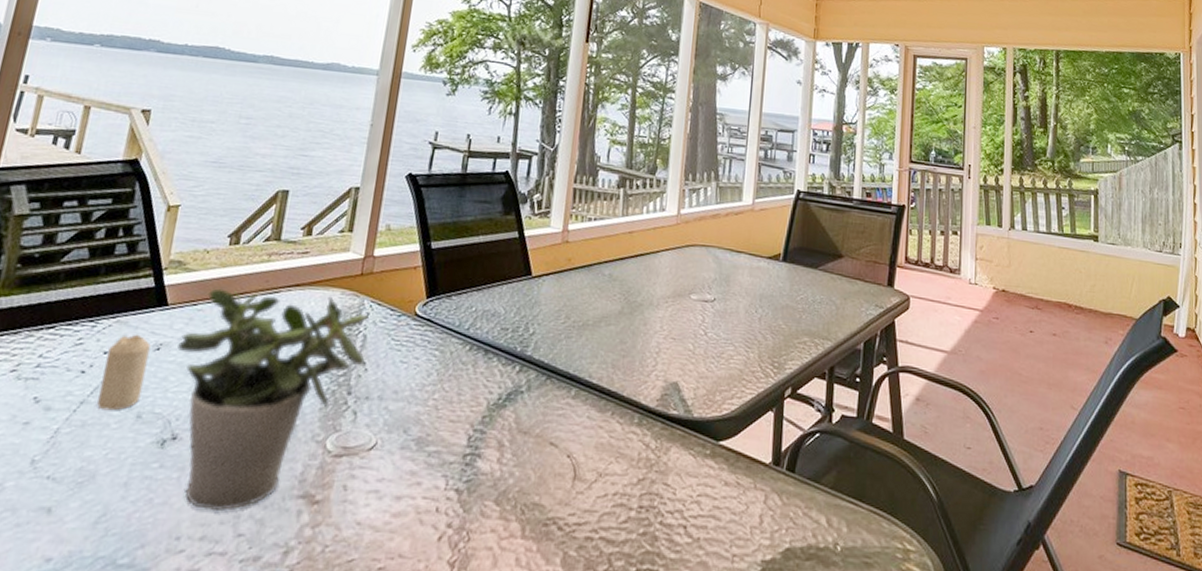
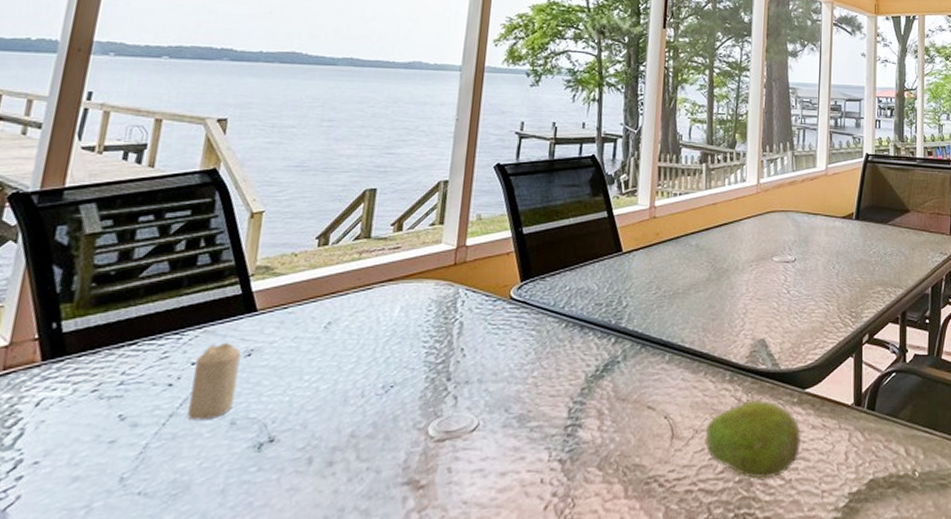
potted plant: present [177,288,369,511] -> none [270,288,464,506]
fruit: none [607,446,714,536] -> present [703,399,802,480]

